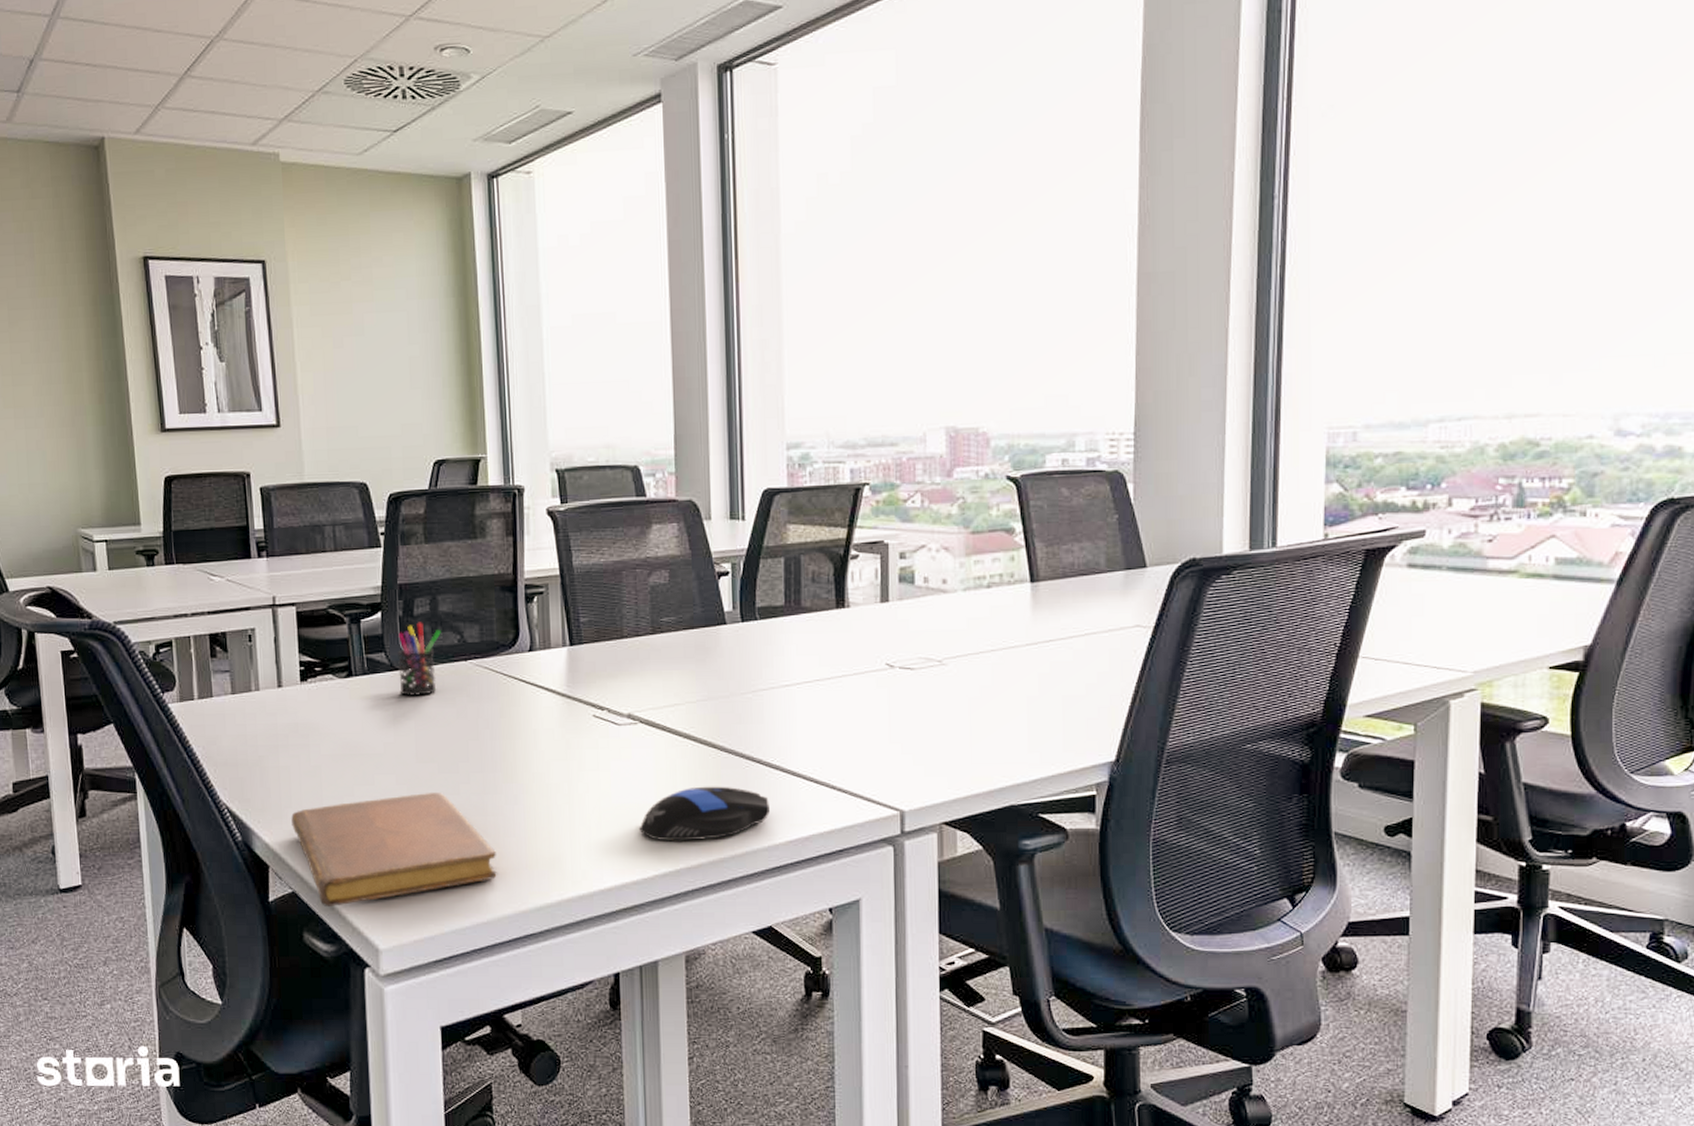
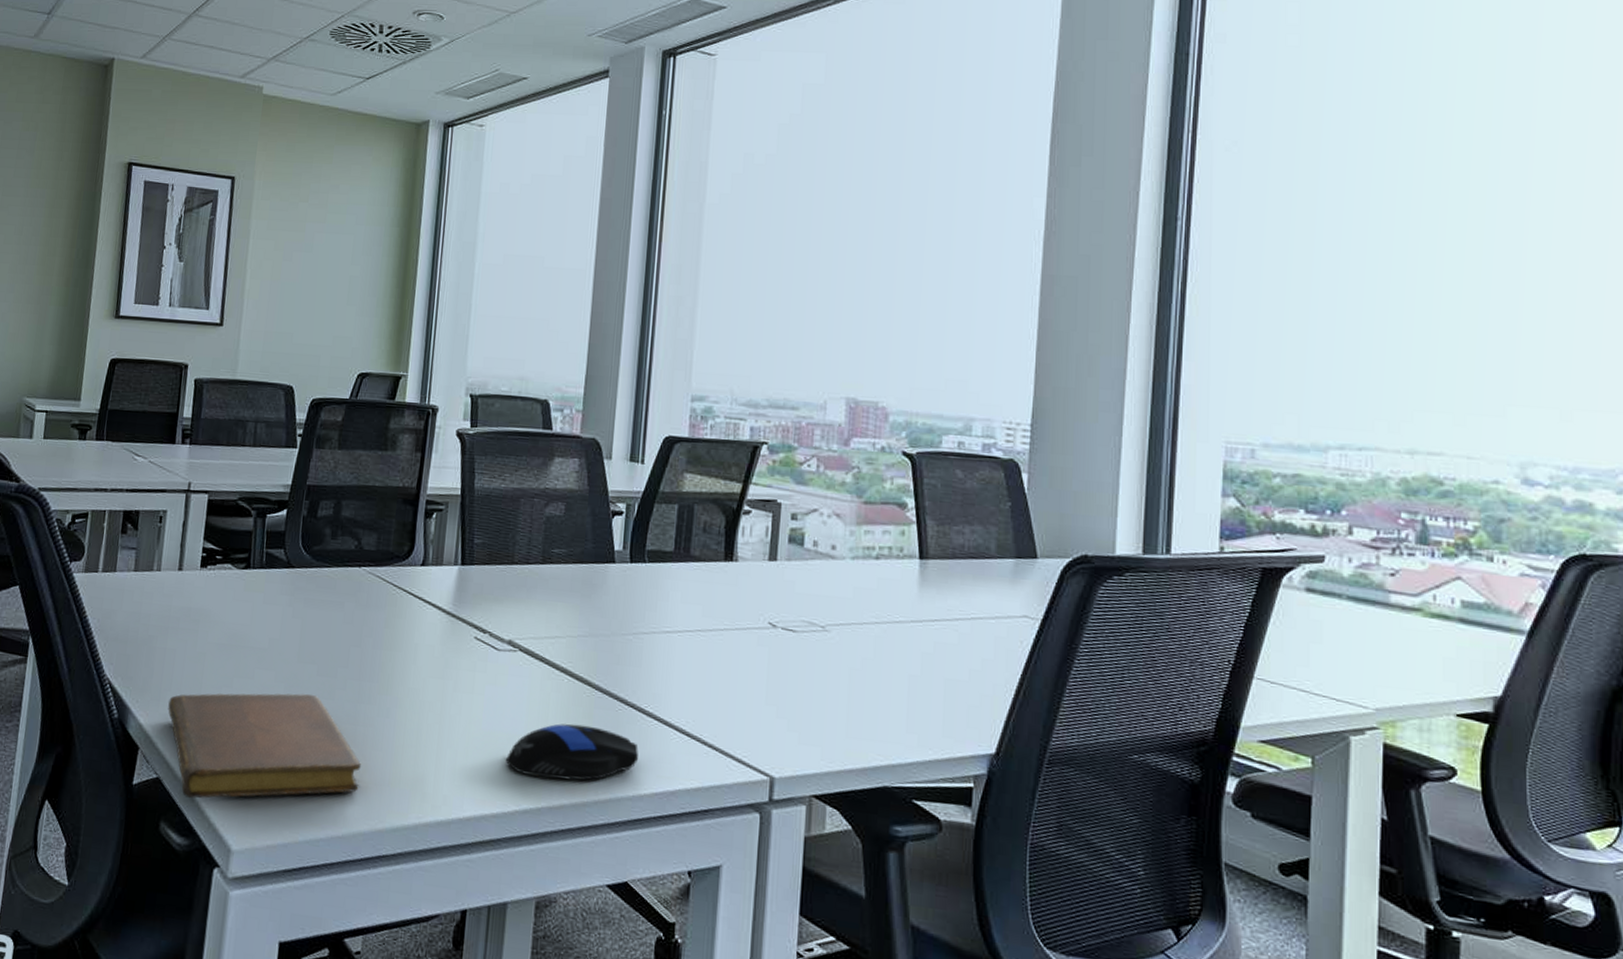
pen holder: present [398,622,441,697] -> none [292,523,341,597]

